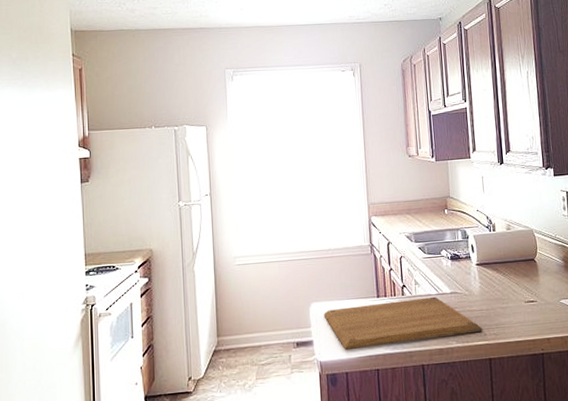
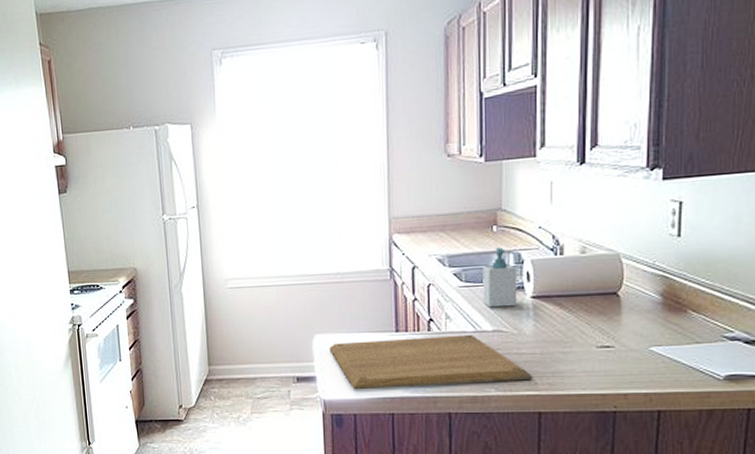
soap bottle: none [439,226,467,274] -> present [482,247,518,308]

